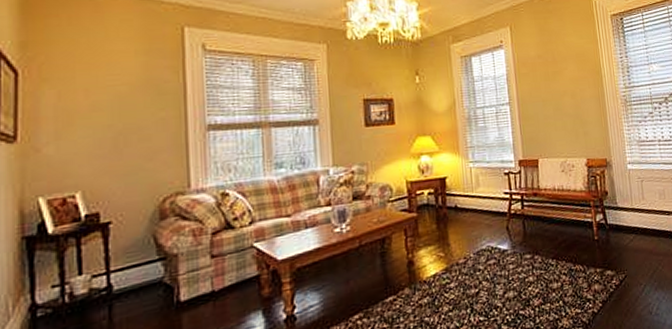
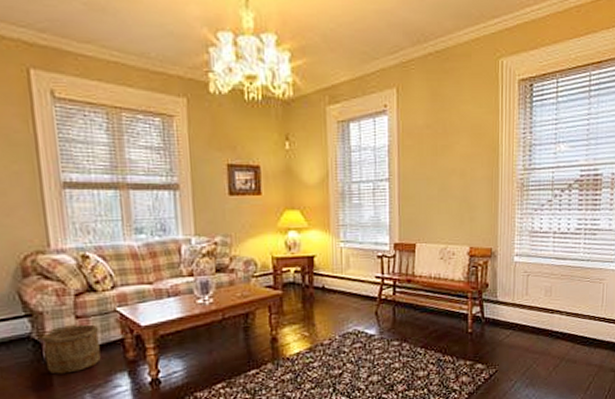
wooden bucket: none [173,262,235,320] -> present [41,324,101,374]

